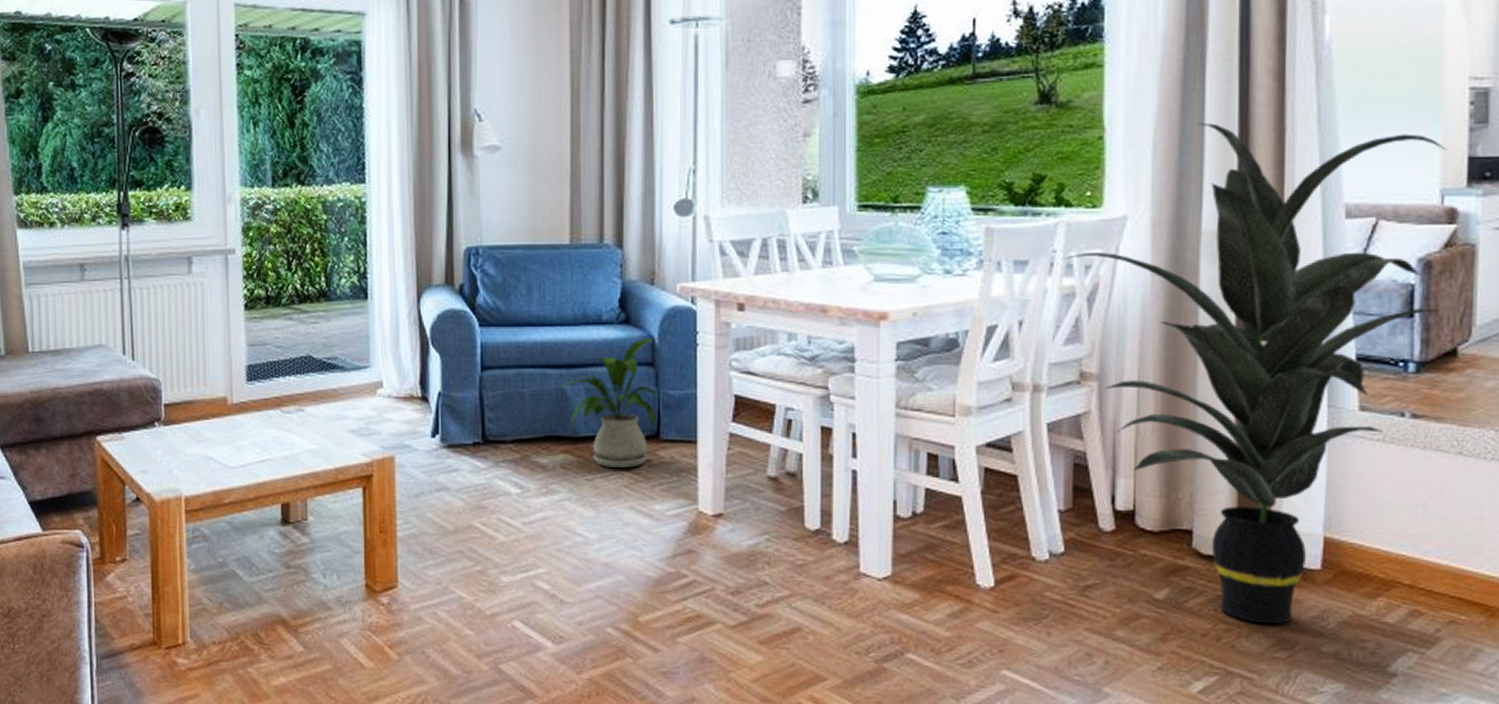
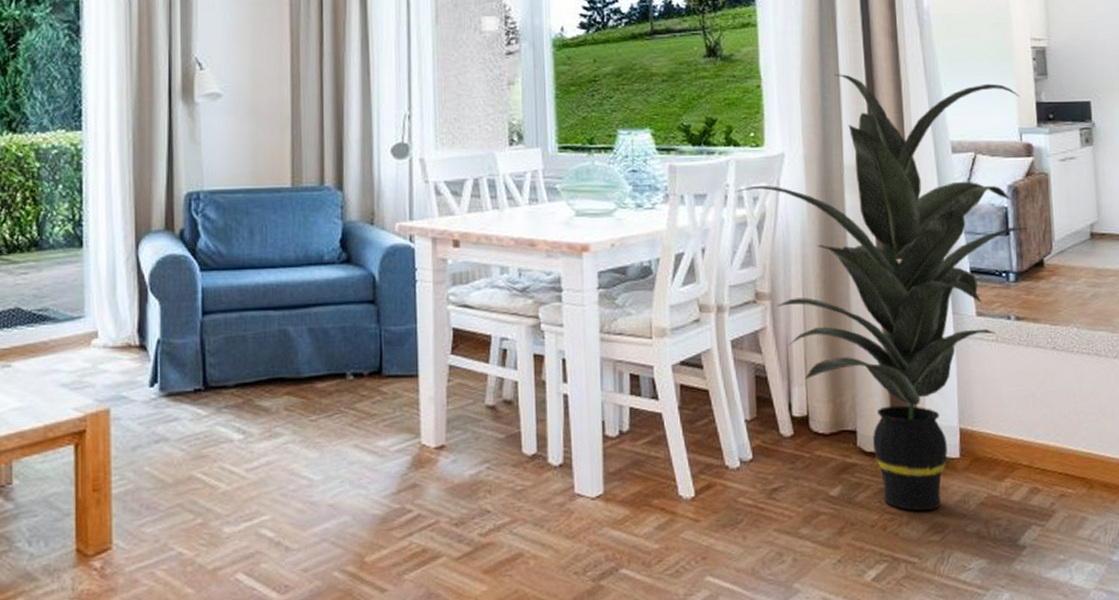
house plant: present [557,337,663,469] -> none [279,275,385,407]

